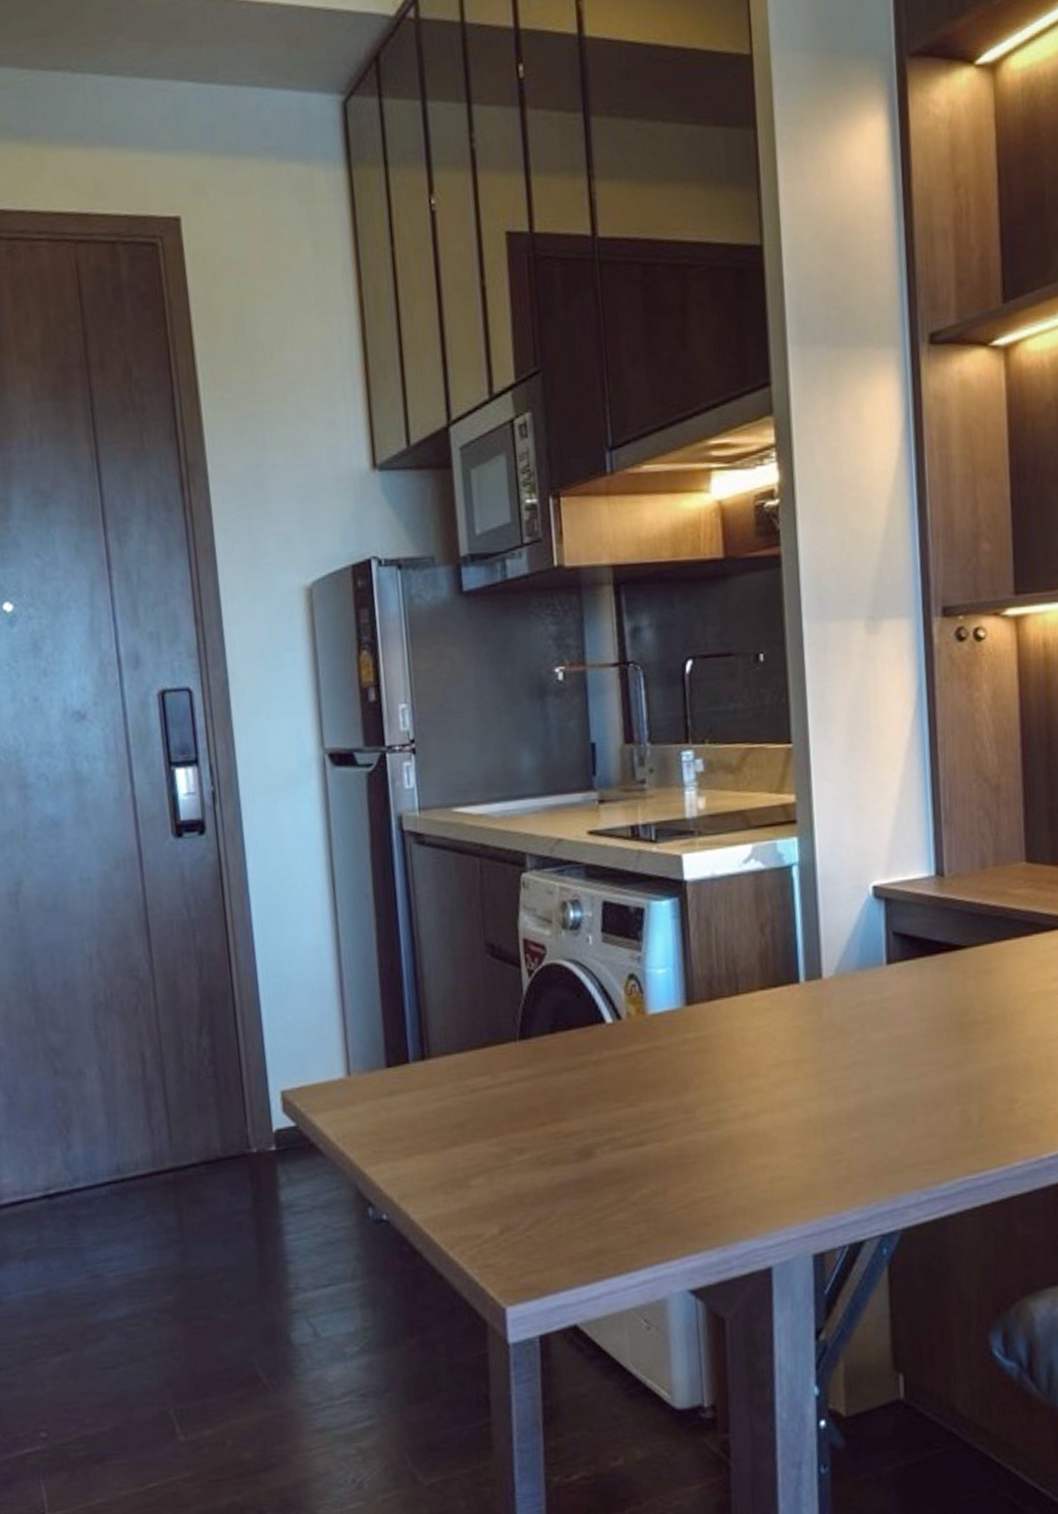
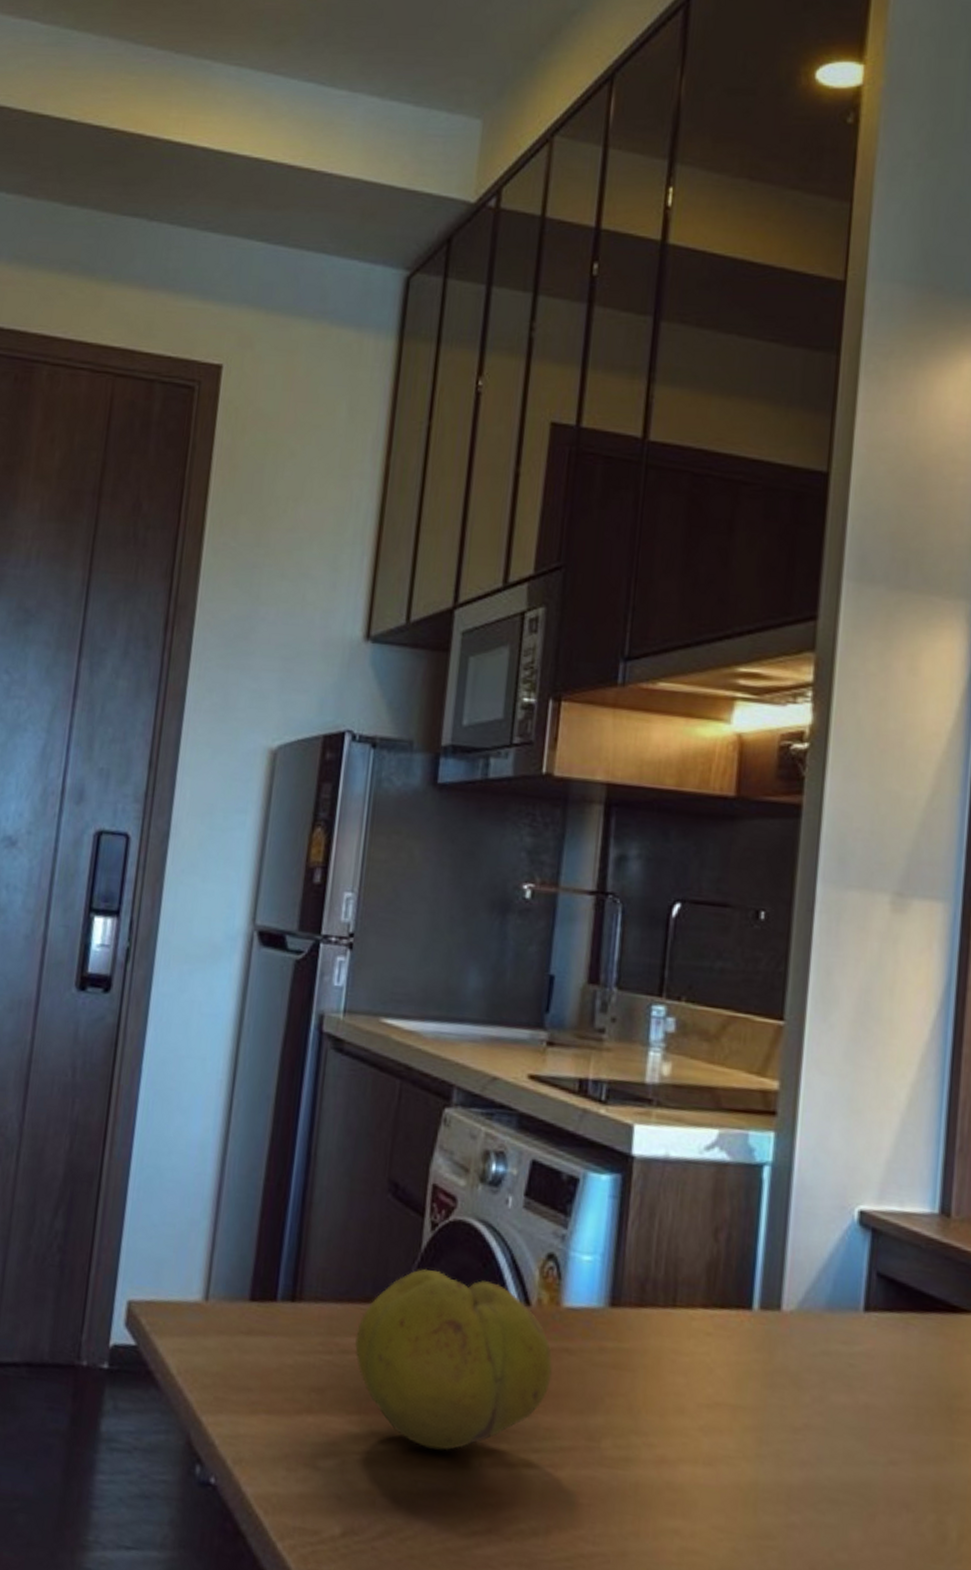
fruit: none [481,1007,649,1150] -> present [354,1268,553,1451]

